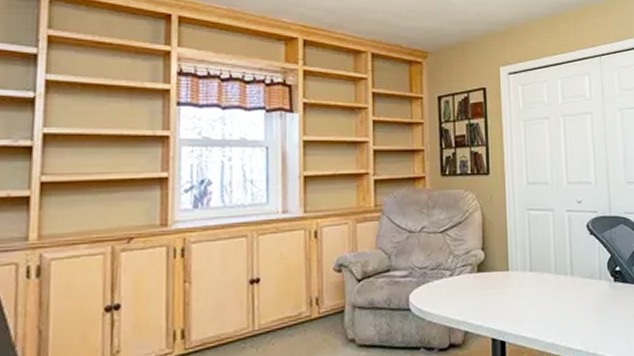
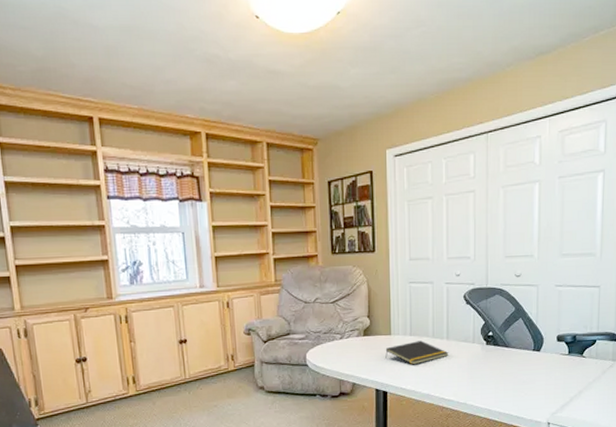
notepad: none [502,277,574,308] -> present [385,340,449,365]

